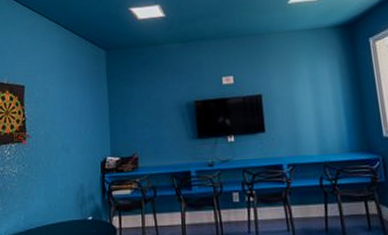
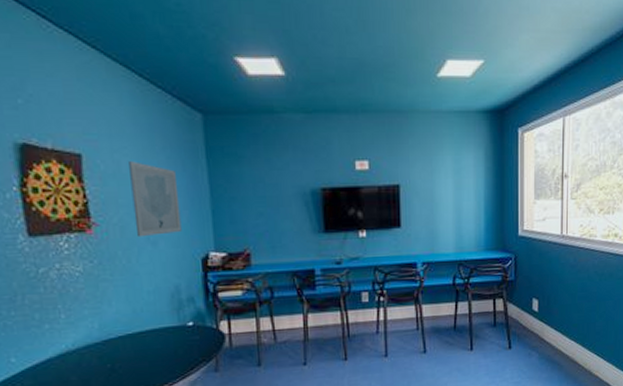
wall art: none [54,88,87,146] -> present [129,161,182,238]

